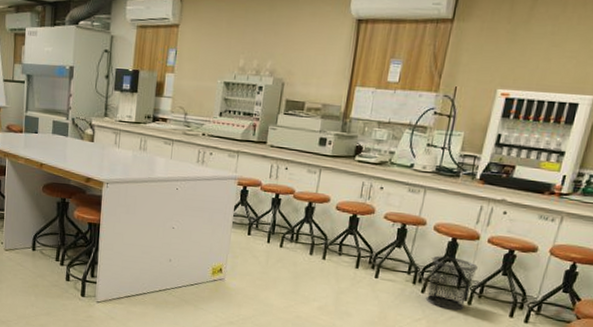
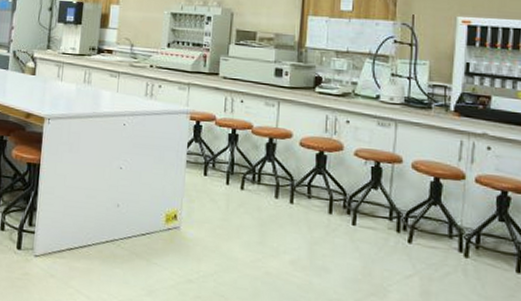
trash can: present [425,255,478,310] -> none [414,198,469,265]

